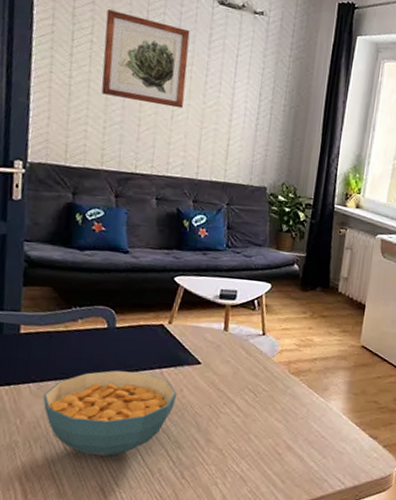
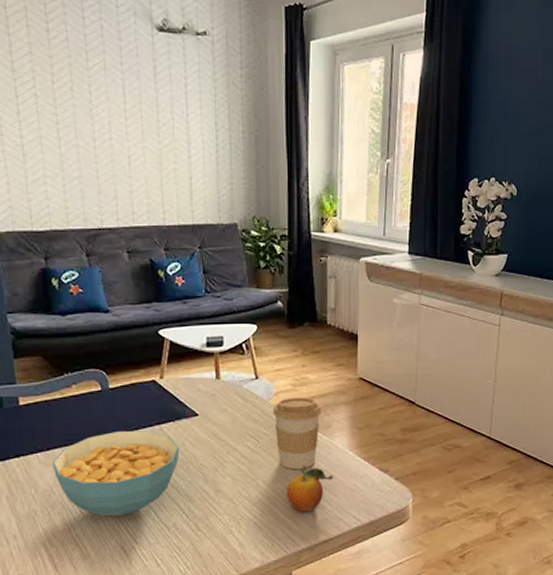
wall art: present [101,9,190,109] -> none [45,58,139,153]
coffee cup: none [274,357,322,428] -> present [272,397,321,470]
fruit: none [276,424,325,471] -> present [286,465,335,513]

